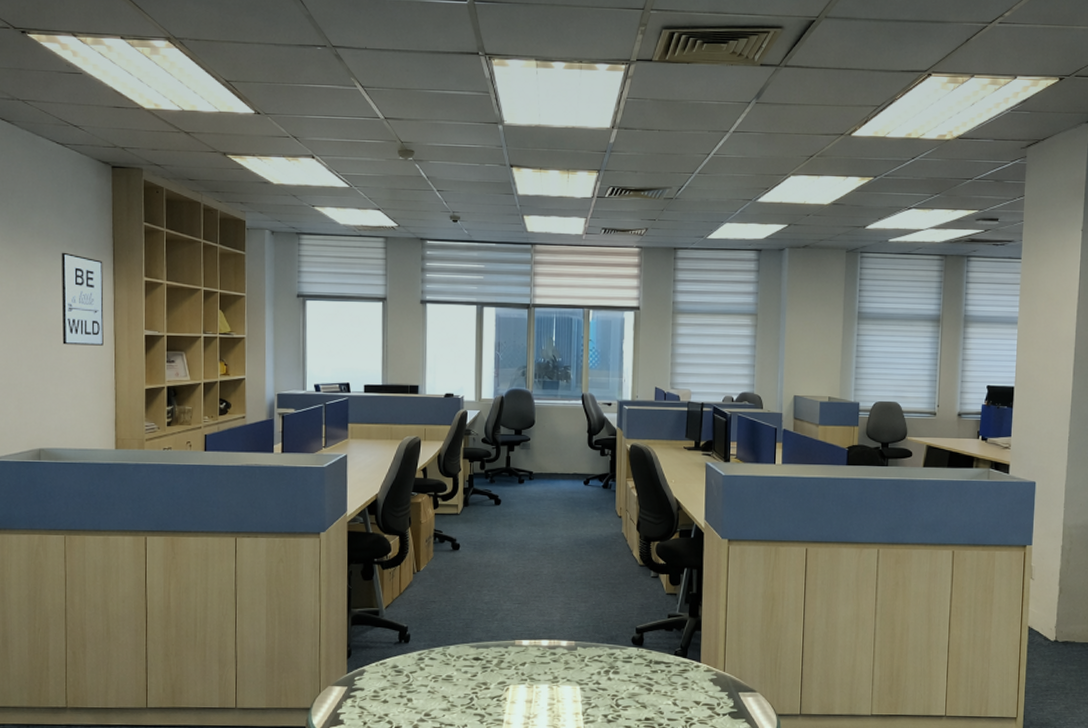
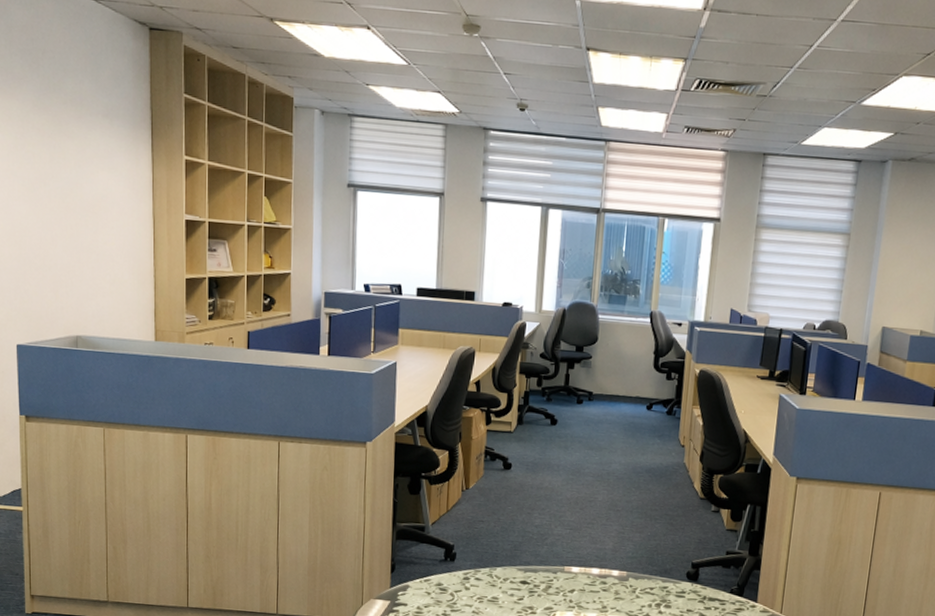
wall art: present [61,252,104,346] -> none [96,123,142,229]

